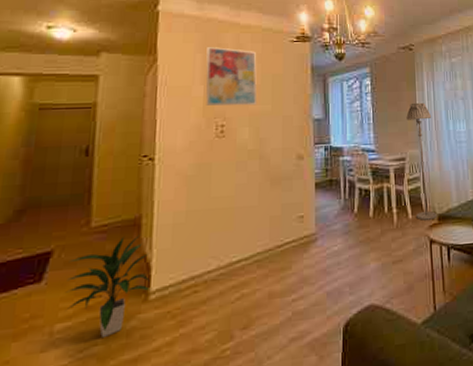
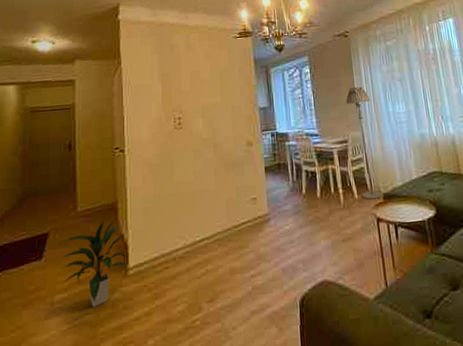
wall art: present [206,46,257,106] -> none [162,47,208,101]

